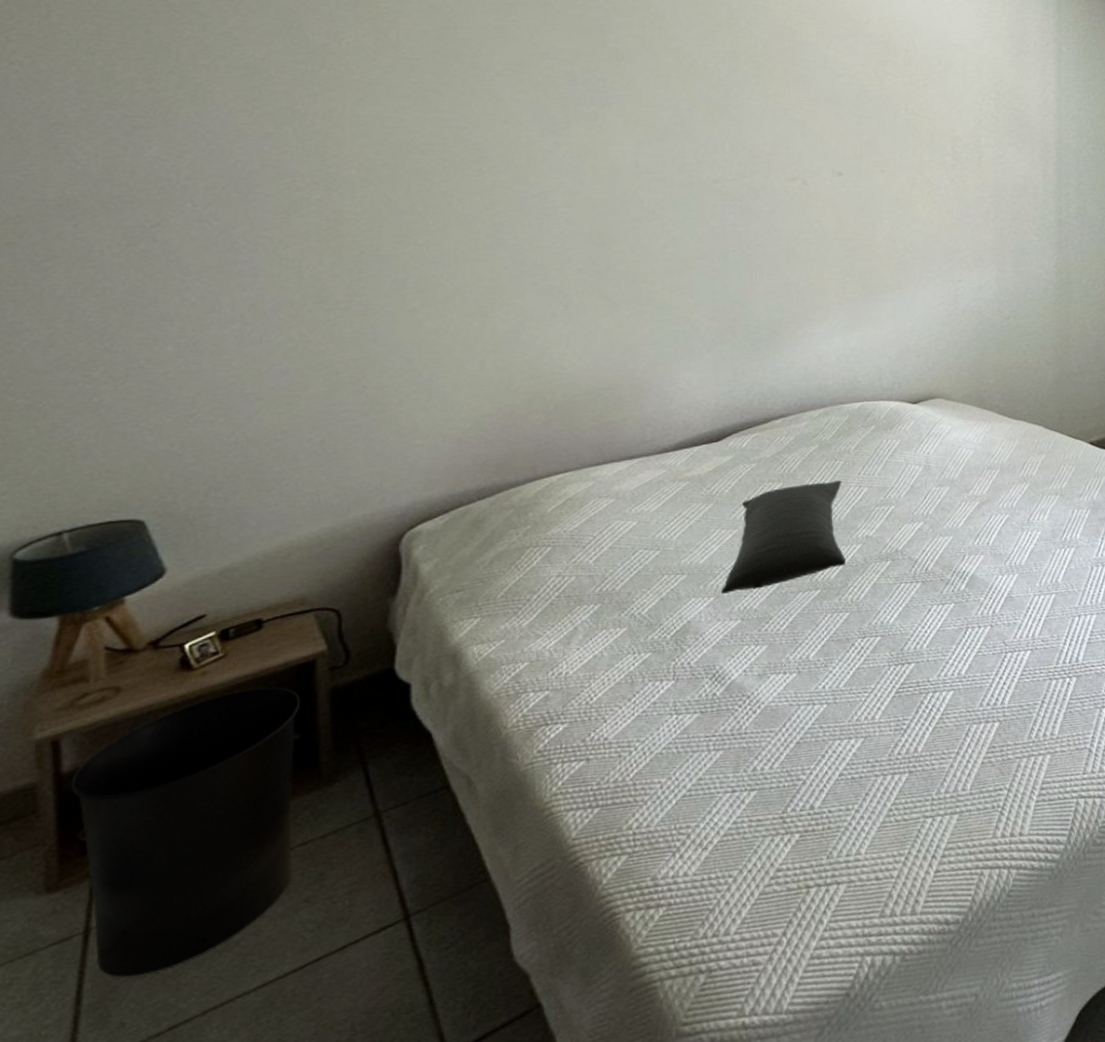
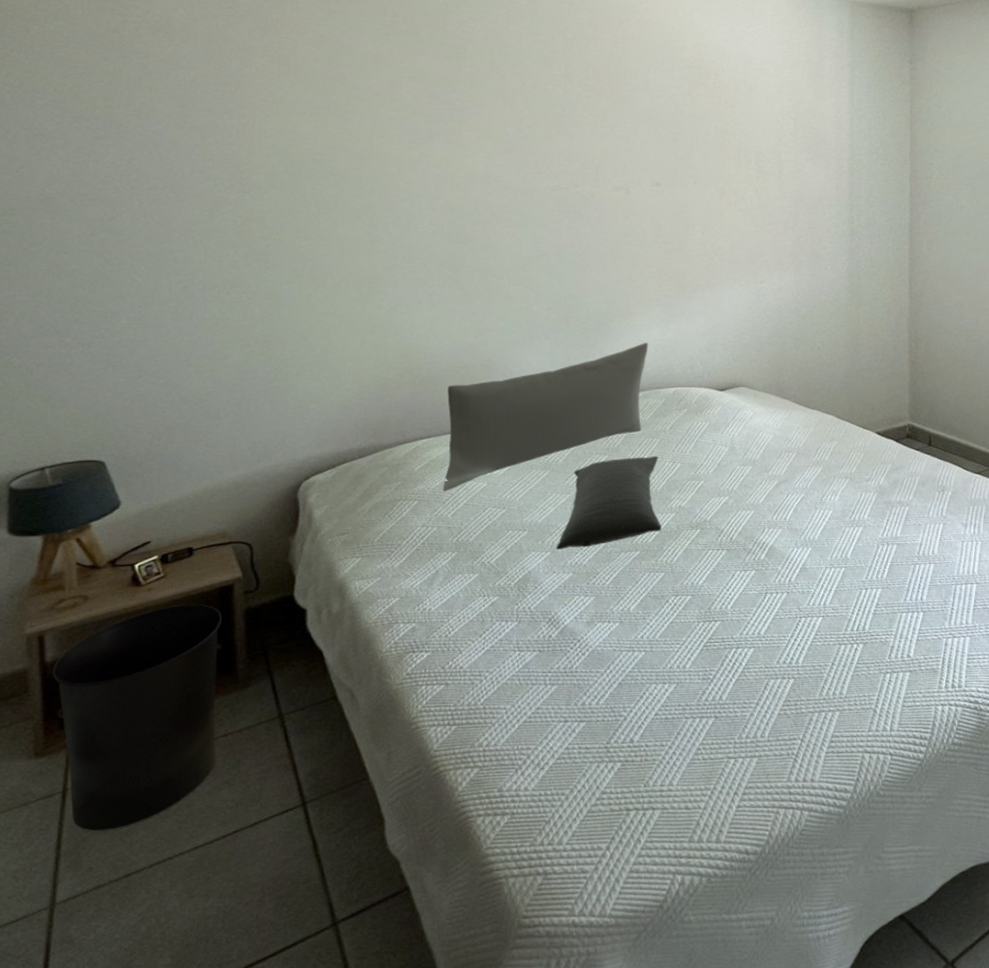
pillow: none [582,353,829,534] -> present [442,343,648,491]

